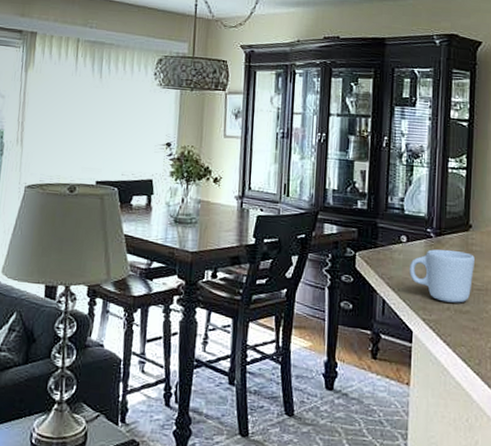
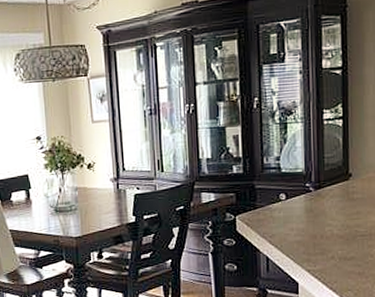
mug: present [409,249,475,303] -> none [291,201,357,252]

